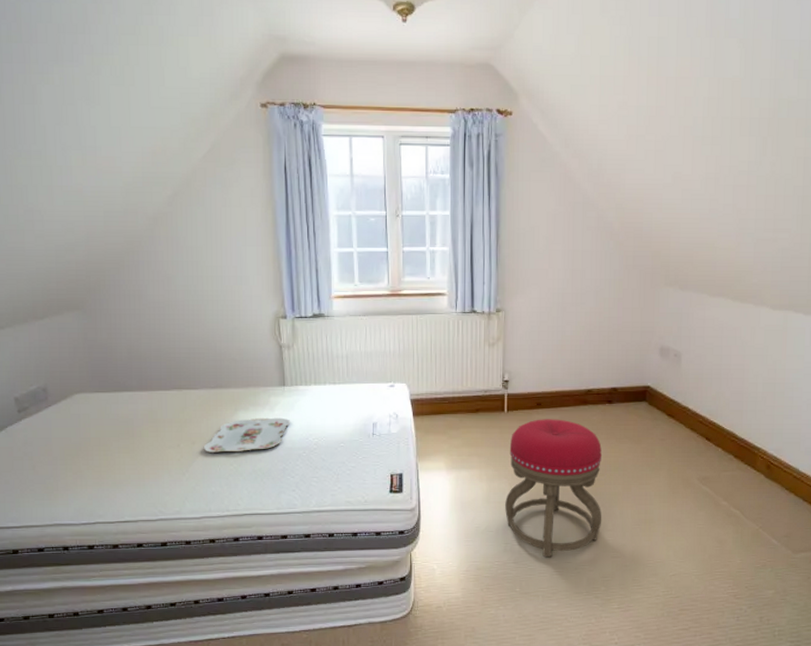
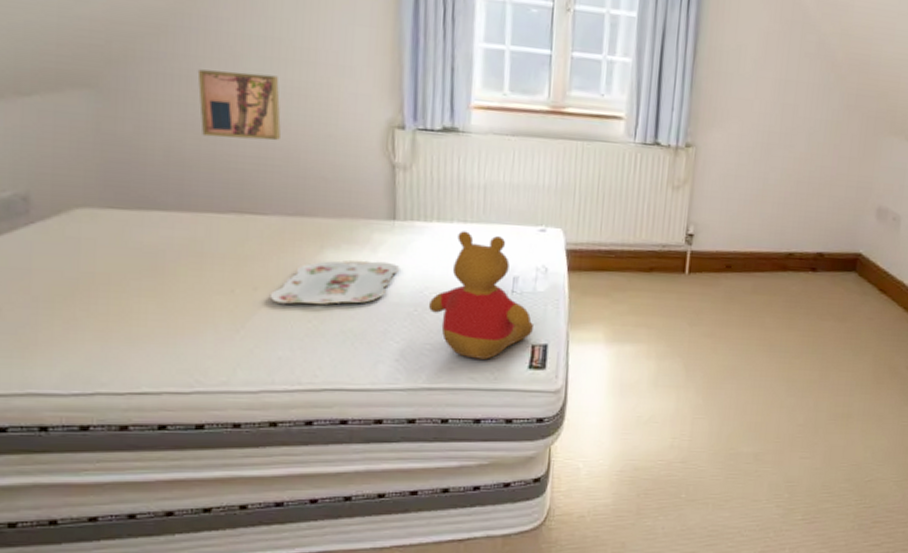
wall art: none [145,288,203,336] -> present [197,69,282,141]
teddy bear: none [313,391,390,487] -> present [428,231,533,359]
stool: present [505,419,603,558] -> none [675,285,800,457]

